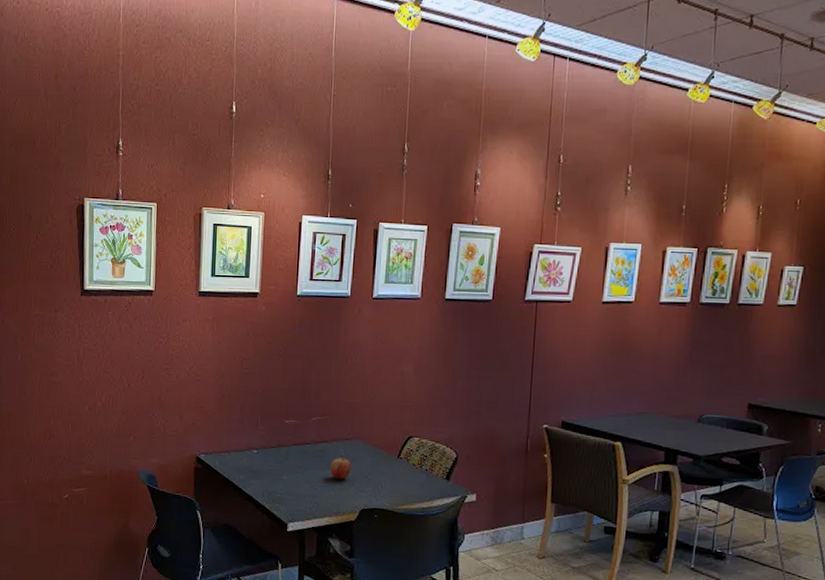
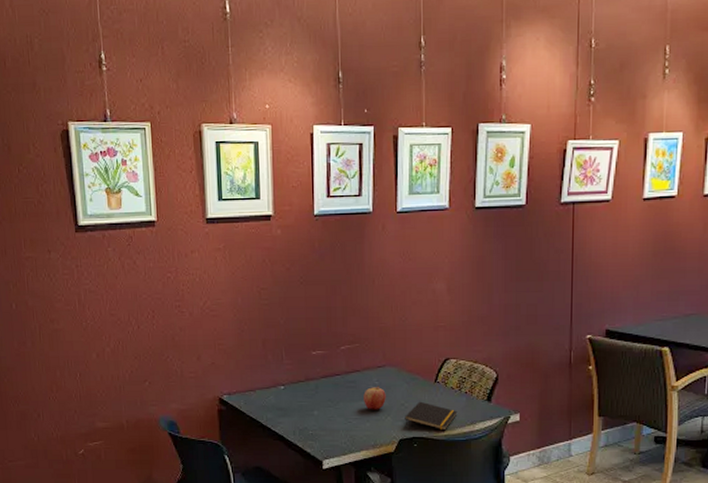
notepad: none [367,474,418,505] -> present [405,401,458,431]

